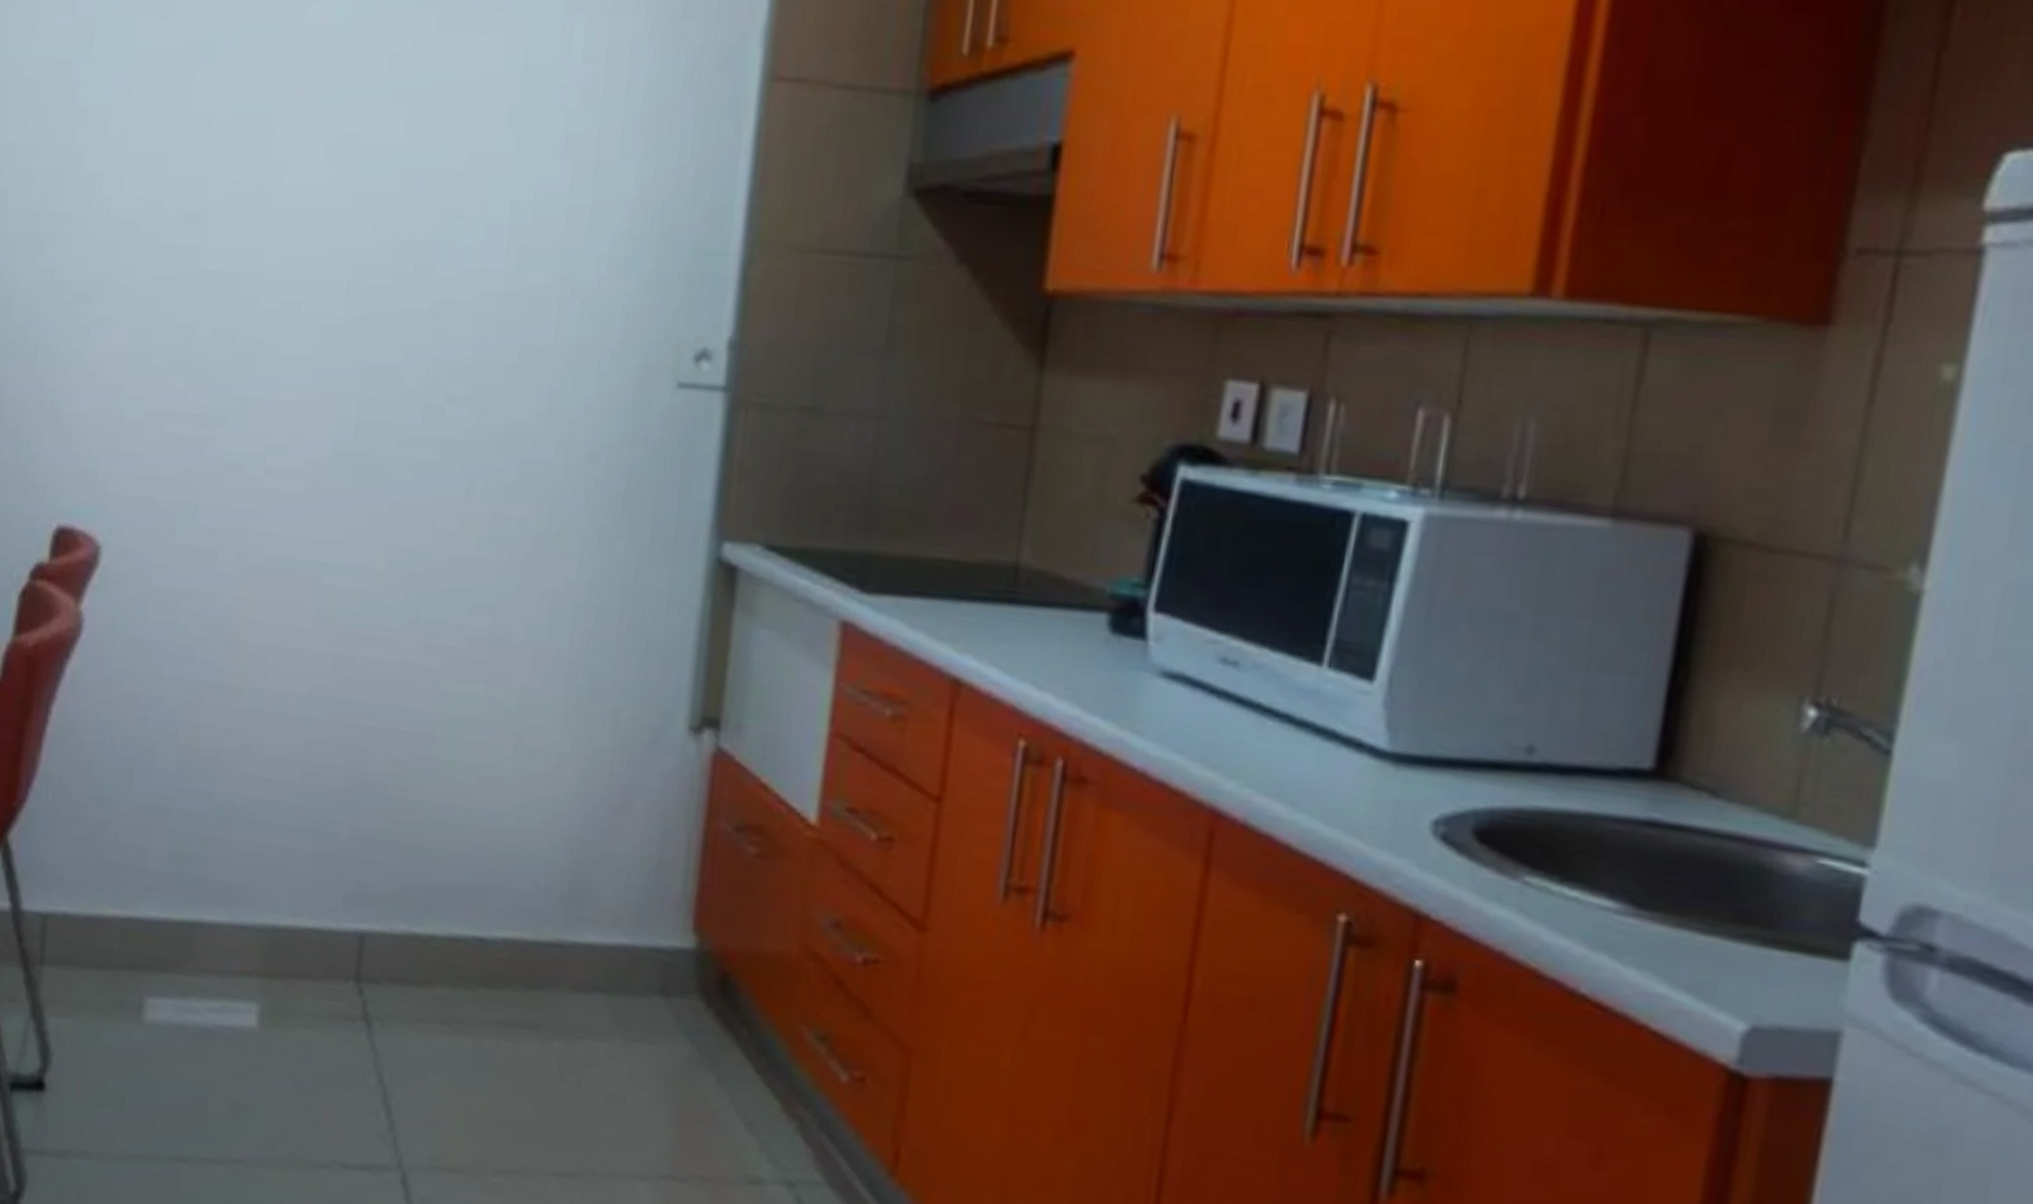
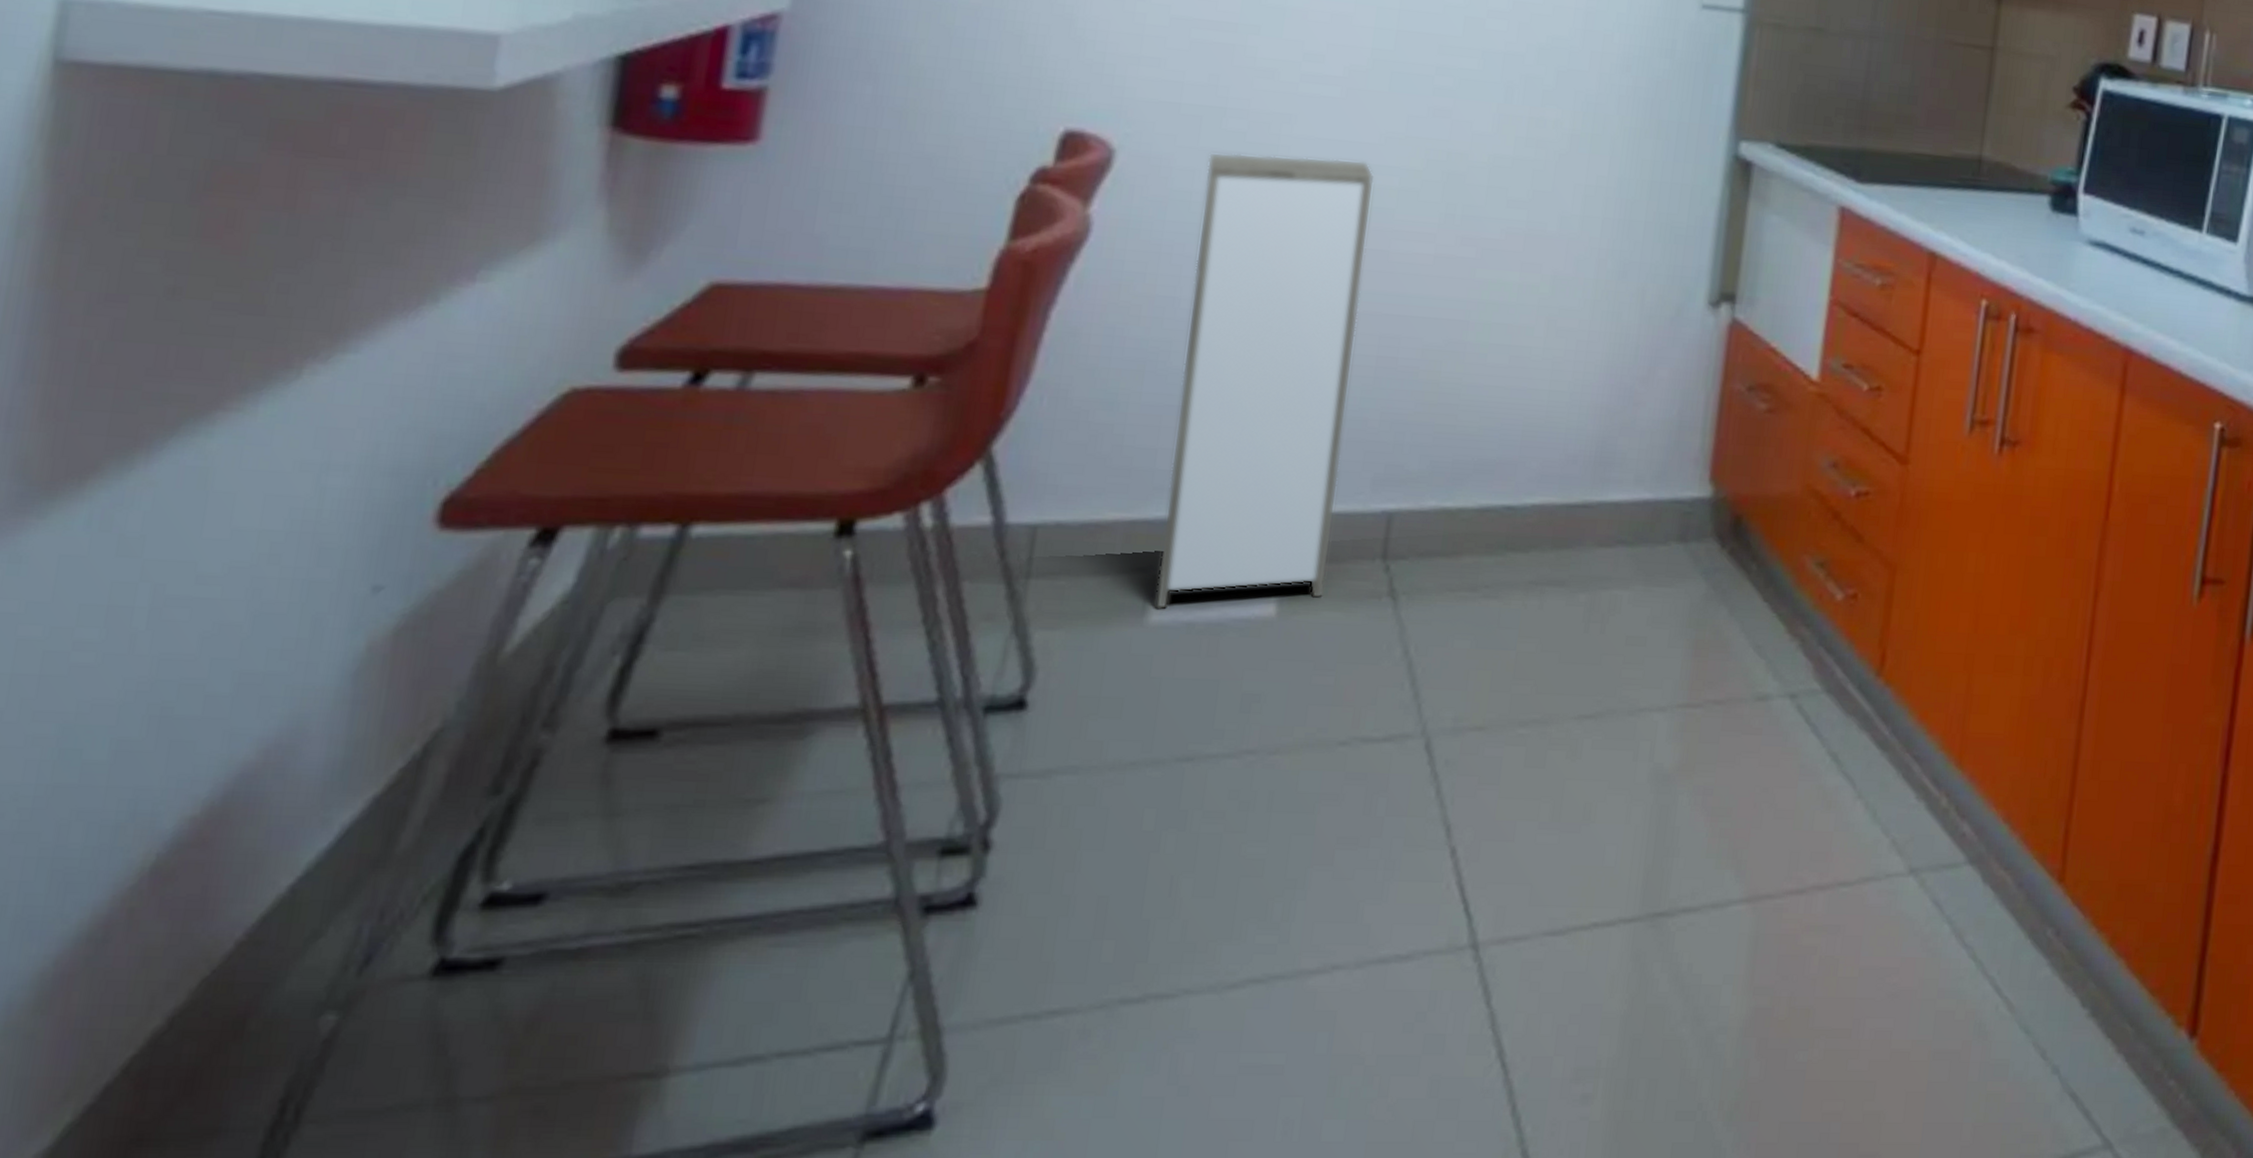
storage cabinet: none [149,549,339,1015] -> present [1154,152,1374,610]

